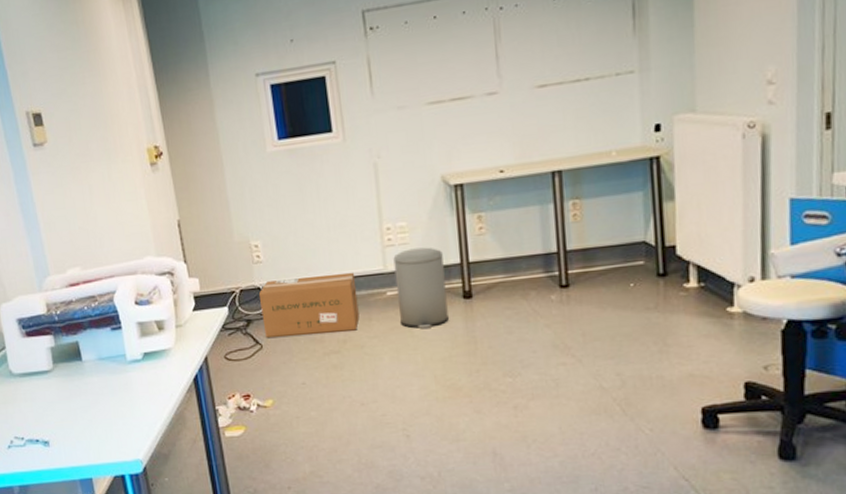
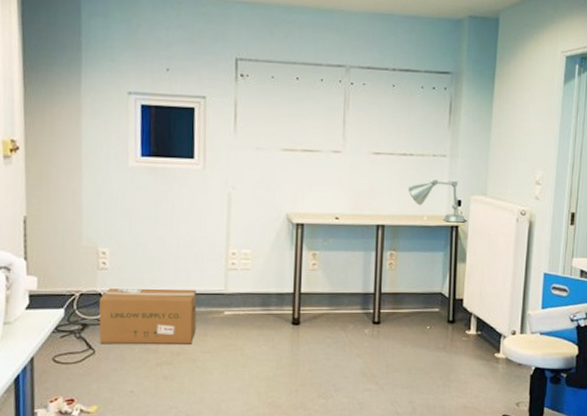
pedal bin: present [393,247,449,329] -> none [233,274,279,348]
desk lamp: none [588,100,672,154] -> present [409,180,467,223]

